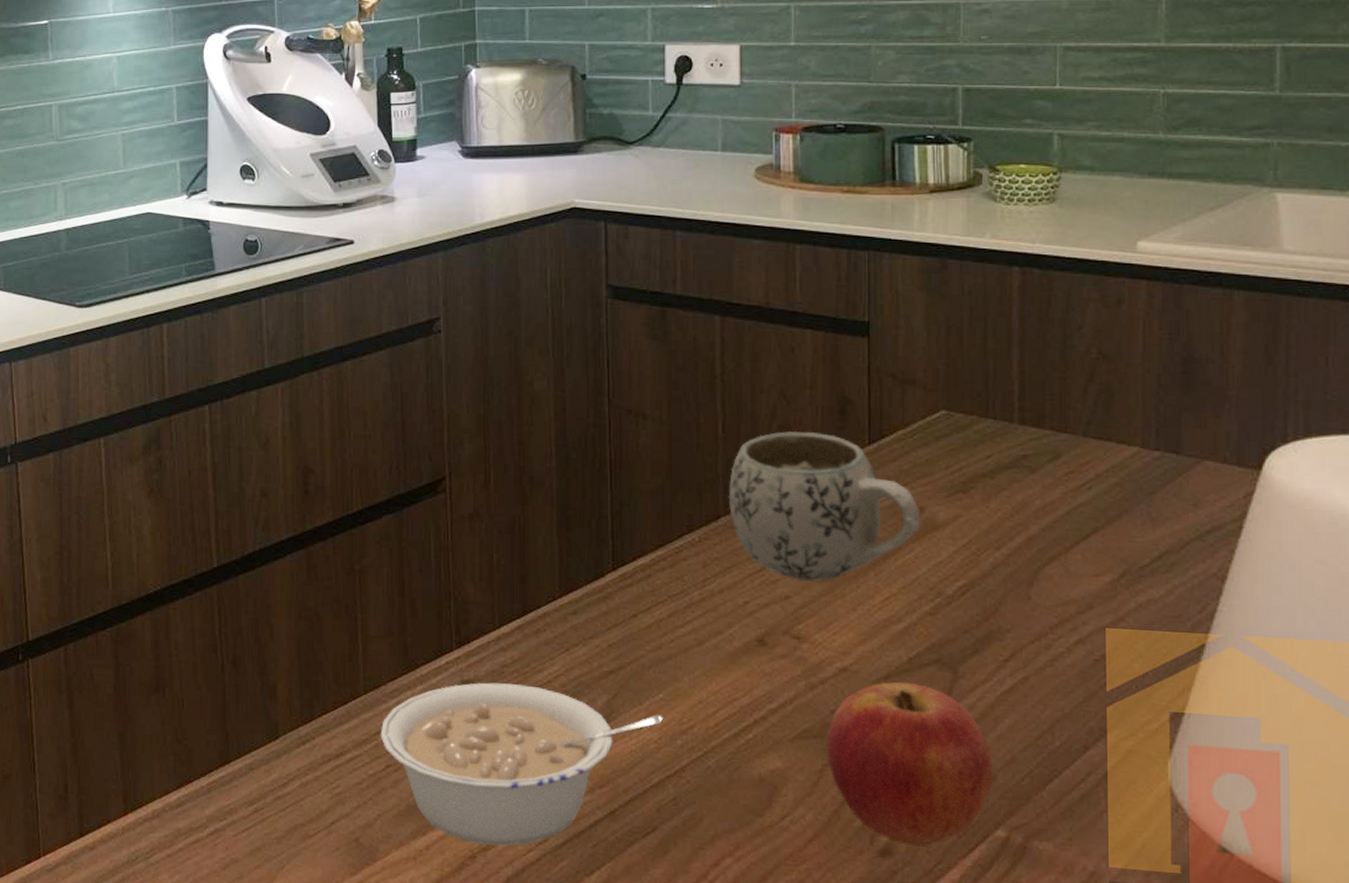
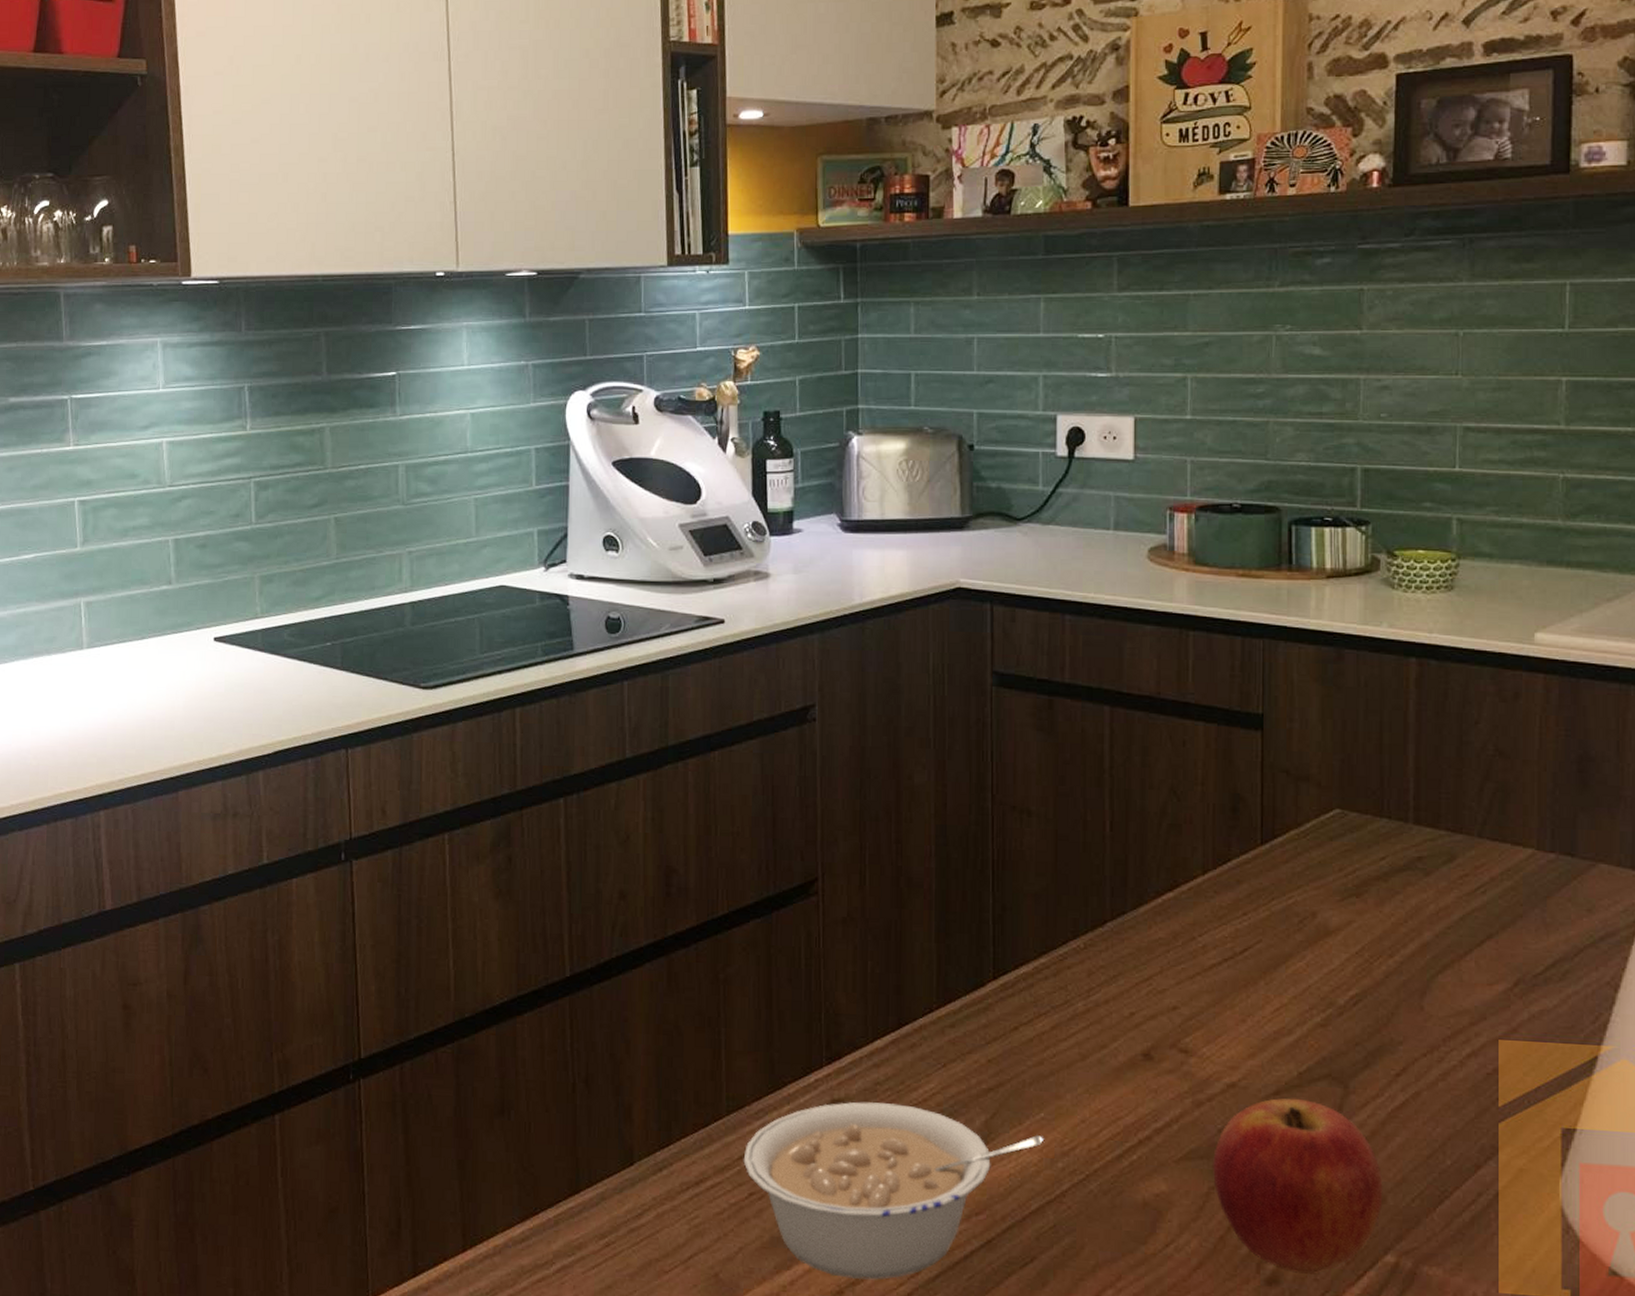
mug: present [728,431,921,582] -> none [1115,830,1313,991]

